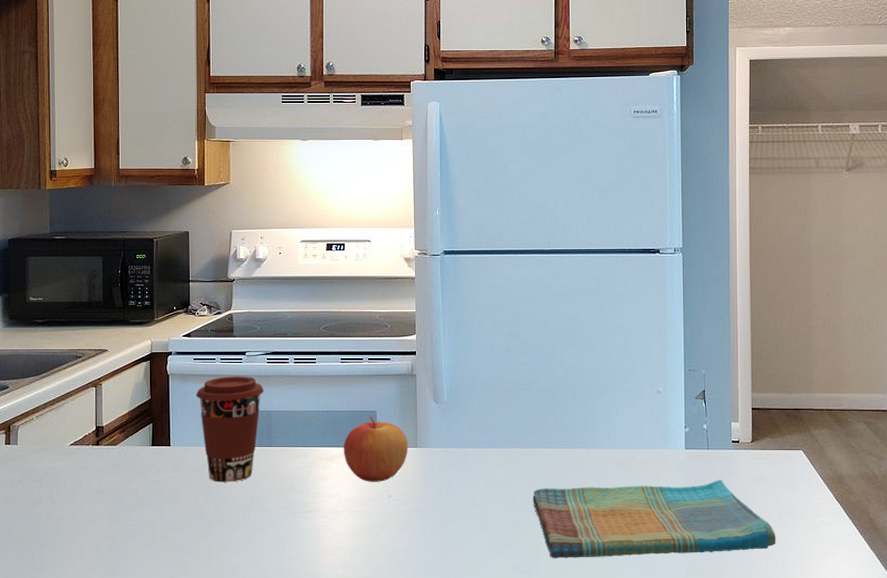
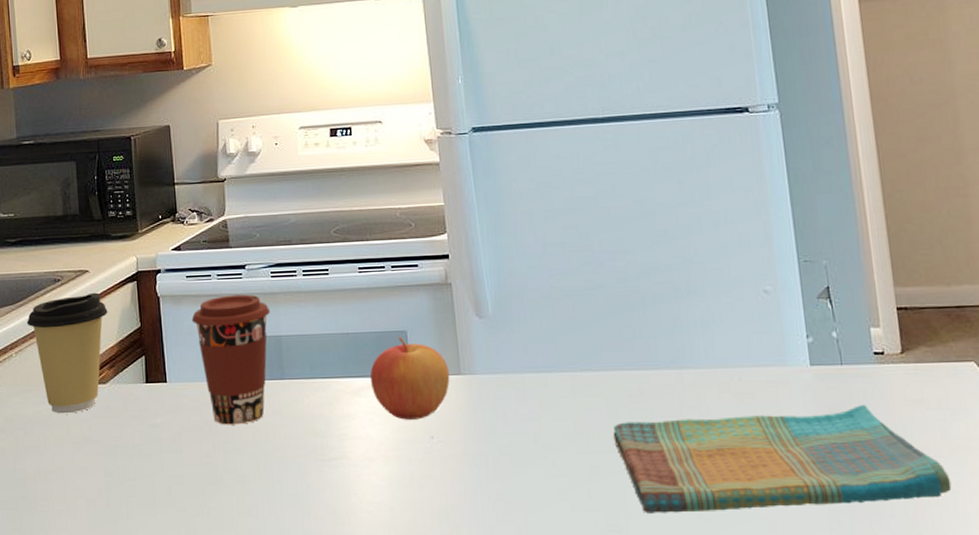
coffee cup: none [48,369,122,470] -> present [26,292,108,414]

